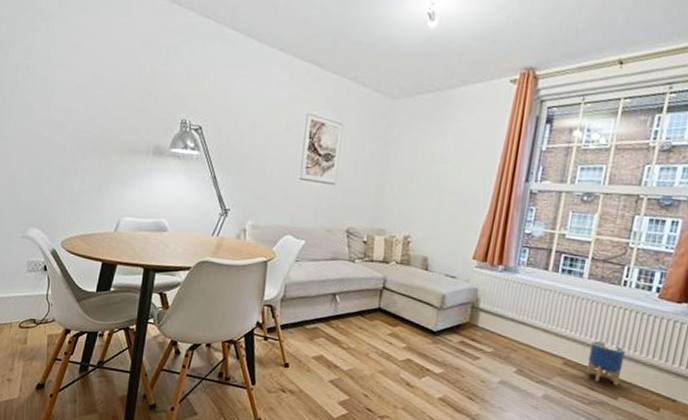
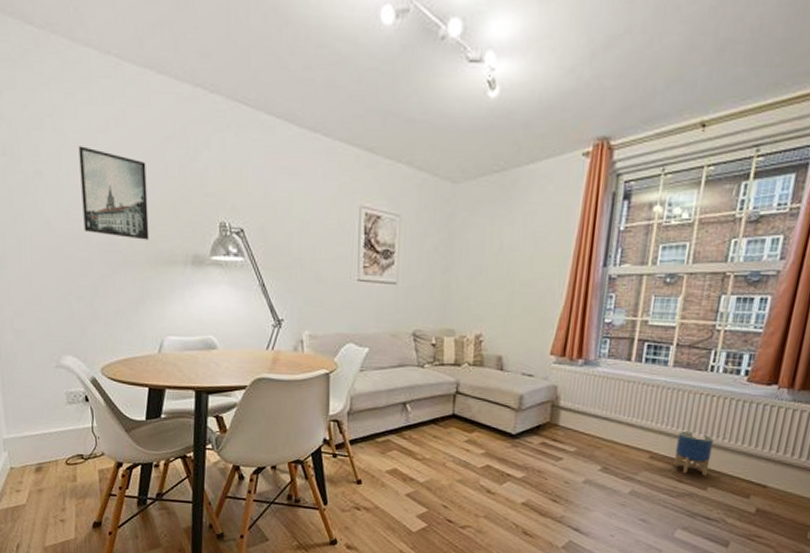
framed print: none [62,46,122,131] -> present [78,146,149,240]

